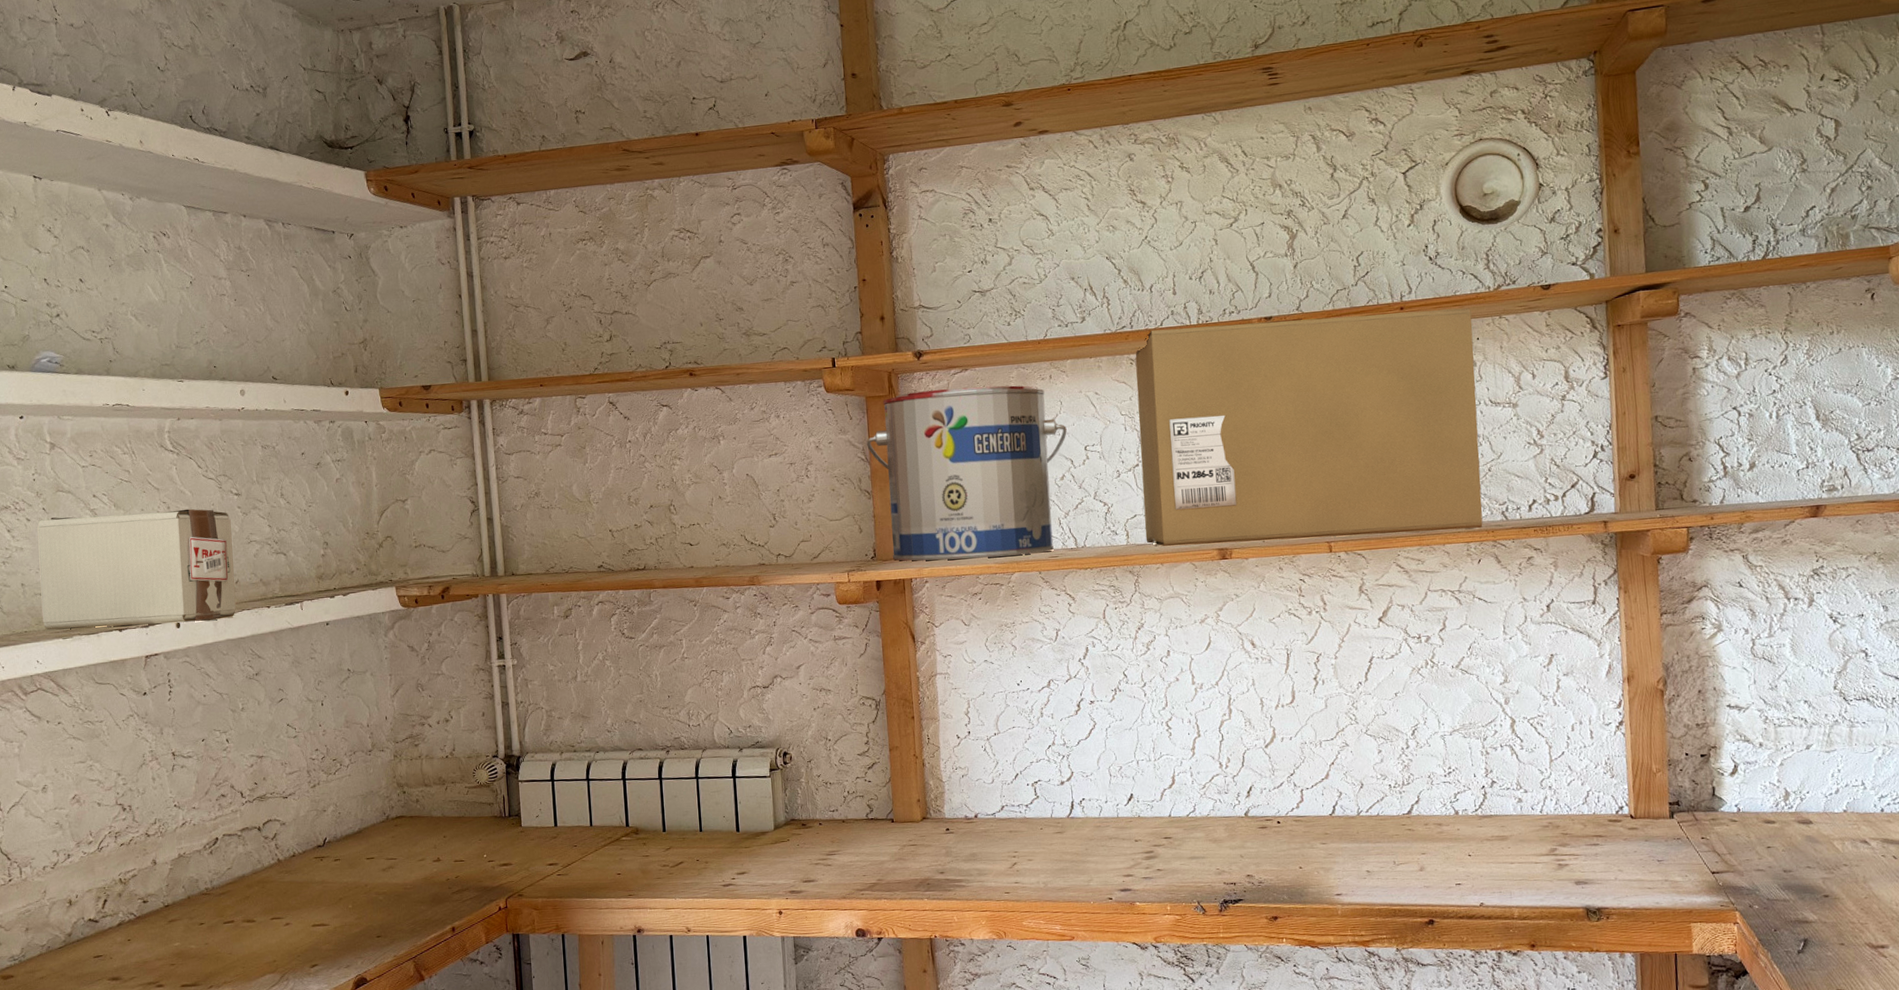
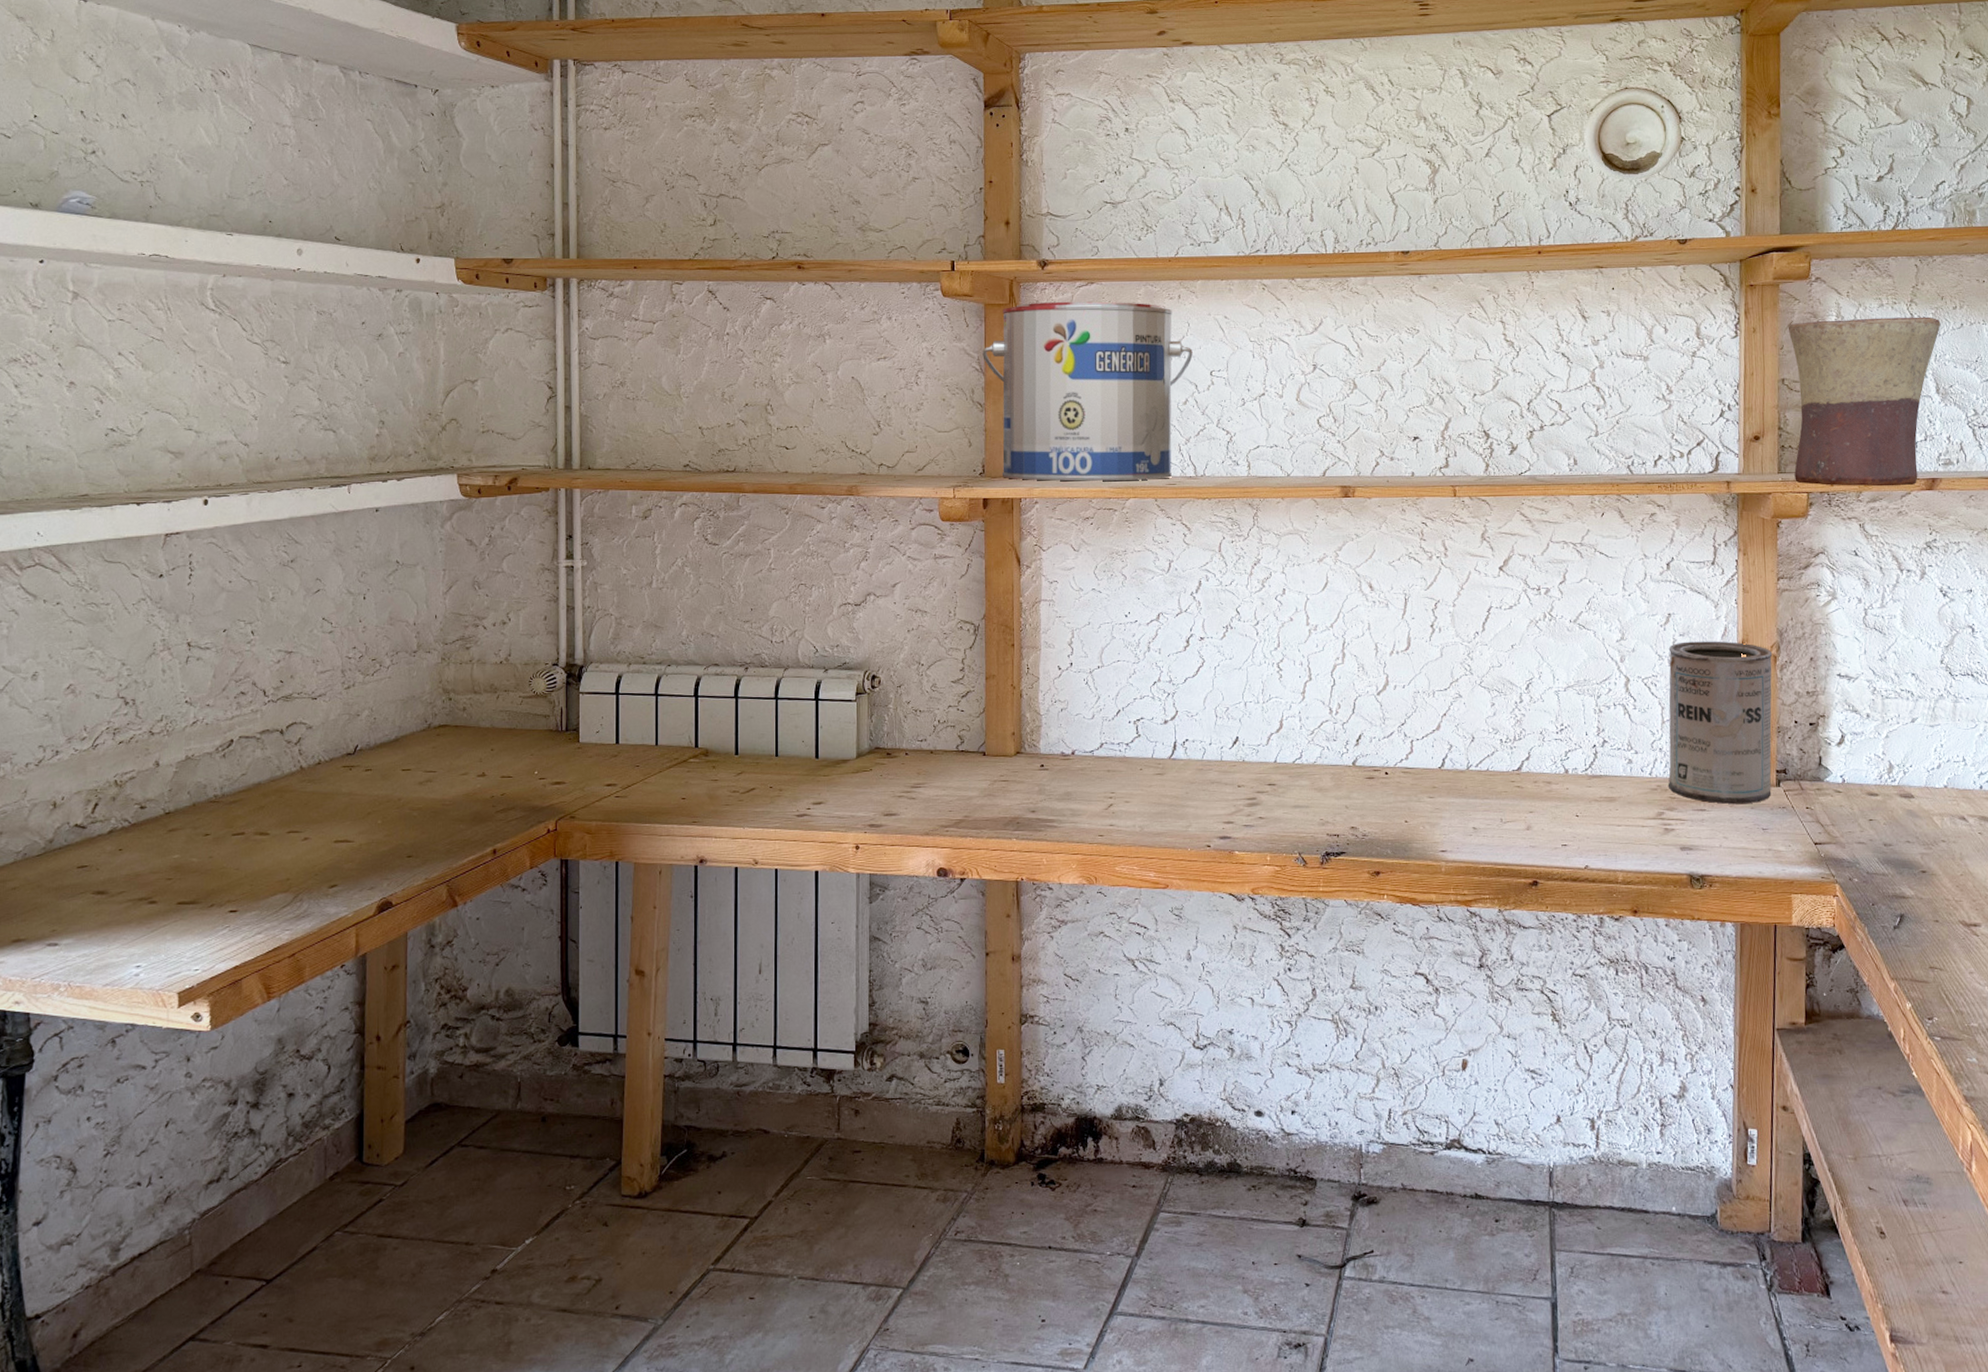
box: present [36,509,236,631] -> none [47,375,275,500]
box: present [1135,308,1483,547] -> none [1267,255,1609,481]
paint can: none [1553,678,1665,838] -> present [1667,641,1773,804]
flower pot: none [1658,343,1818,520] -> present [1788,316,1941,487]

